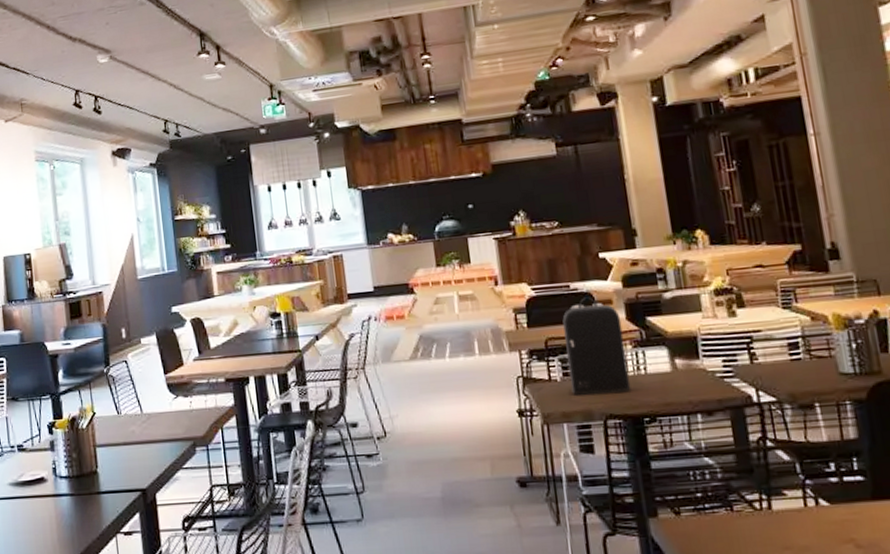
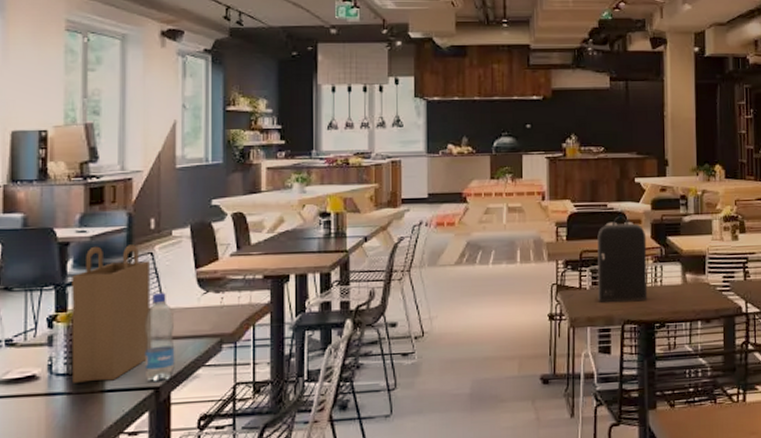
shopping bag: none [63,354,132,485] -> present [71,245,151,383]
bottle: none [126,397,157,485] -> present [144,292,175,382]

